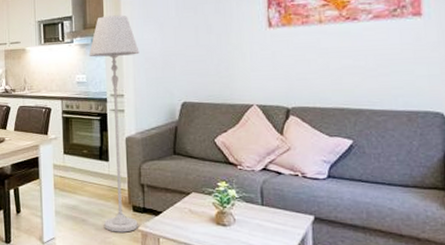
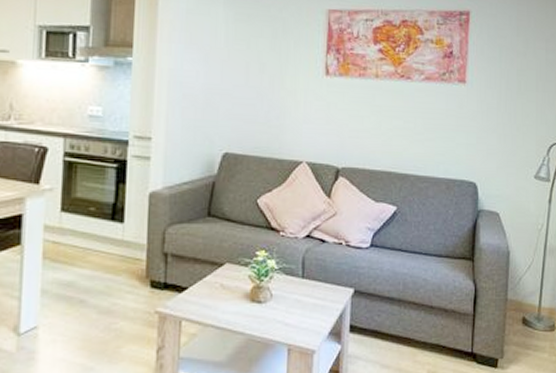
floor lamp: present [88,15,140,233] -> none [108,33,176,316]

